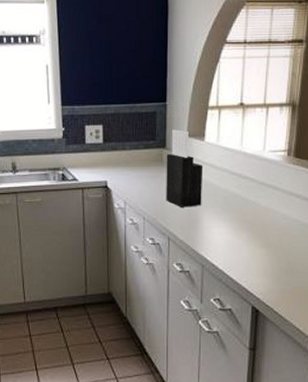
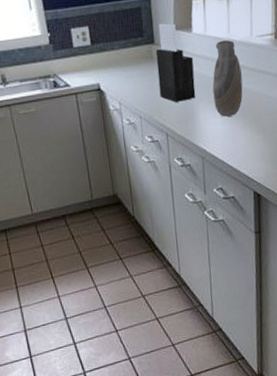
vase: none [220,152,250,227] -> present [212,40,243,117]

